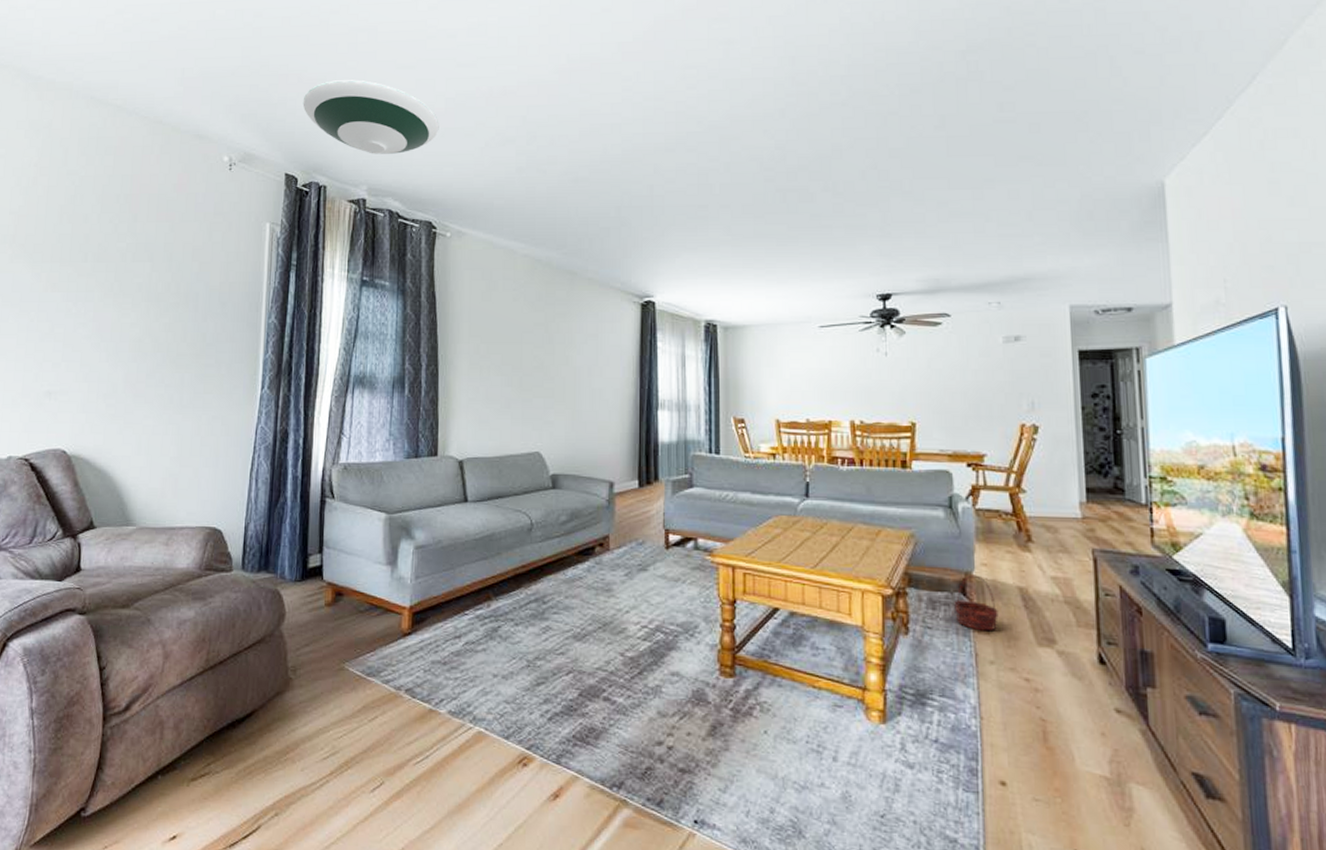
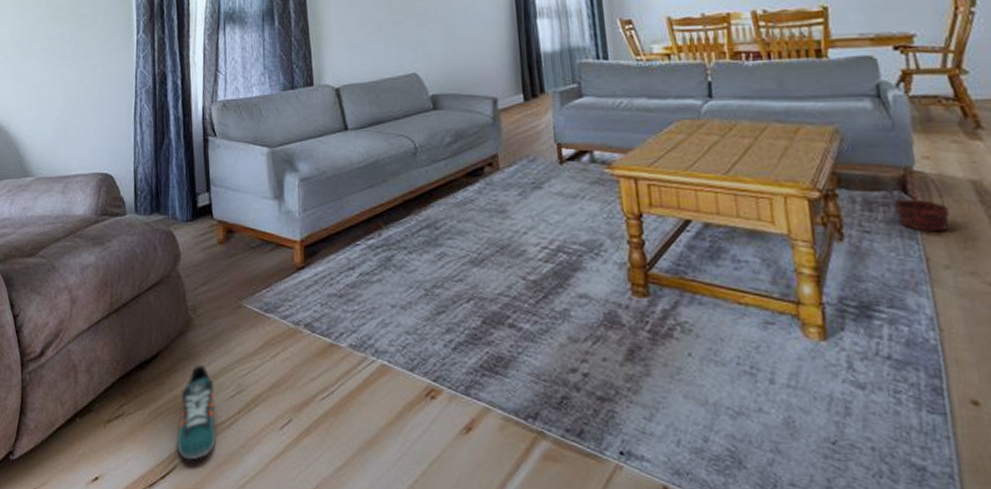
sneaker: none [263,725,308,821] -> present [176,364,216,460]

